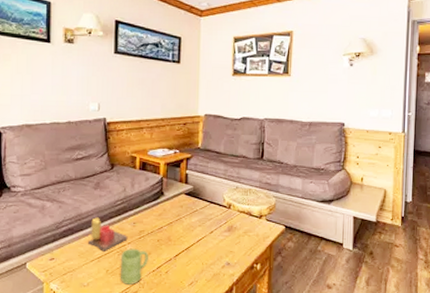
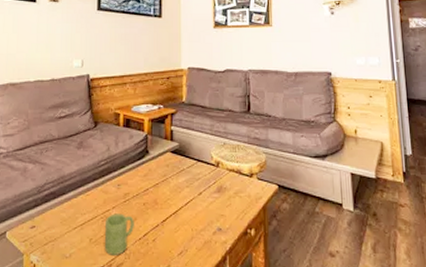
candle: present [88,217,128,252] -> none [71,179,112,218]

